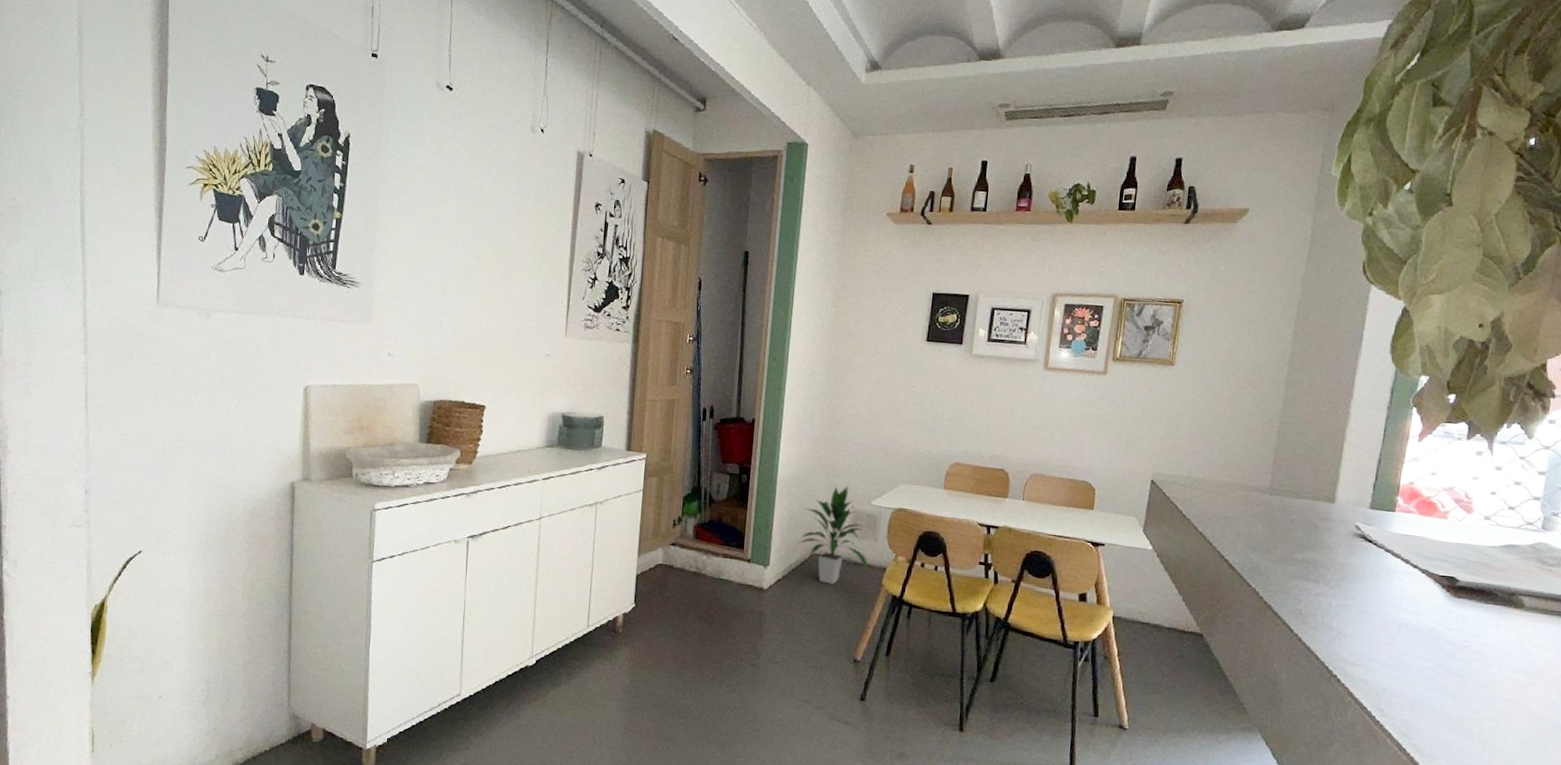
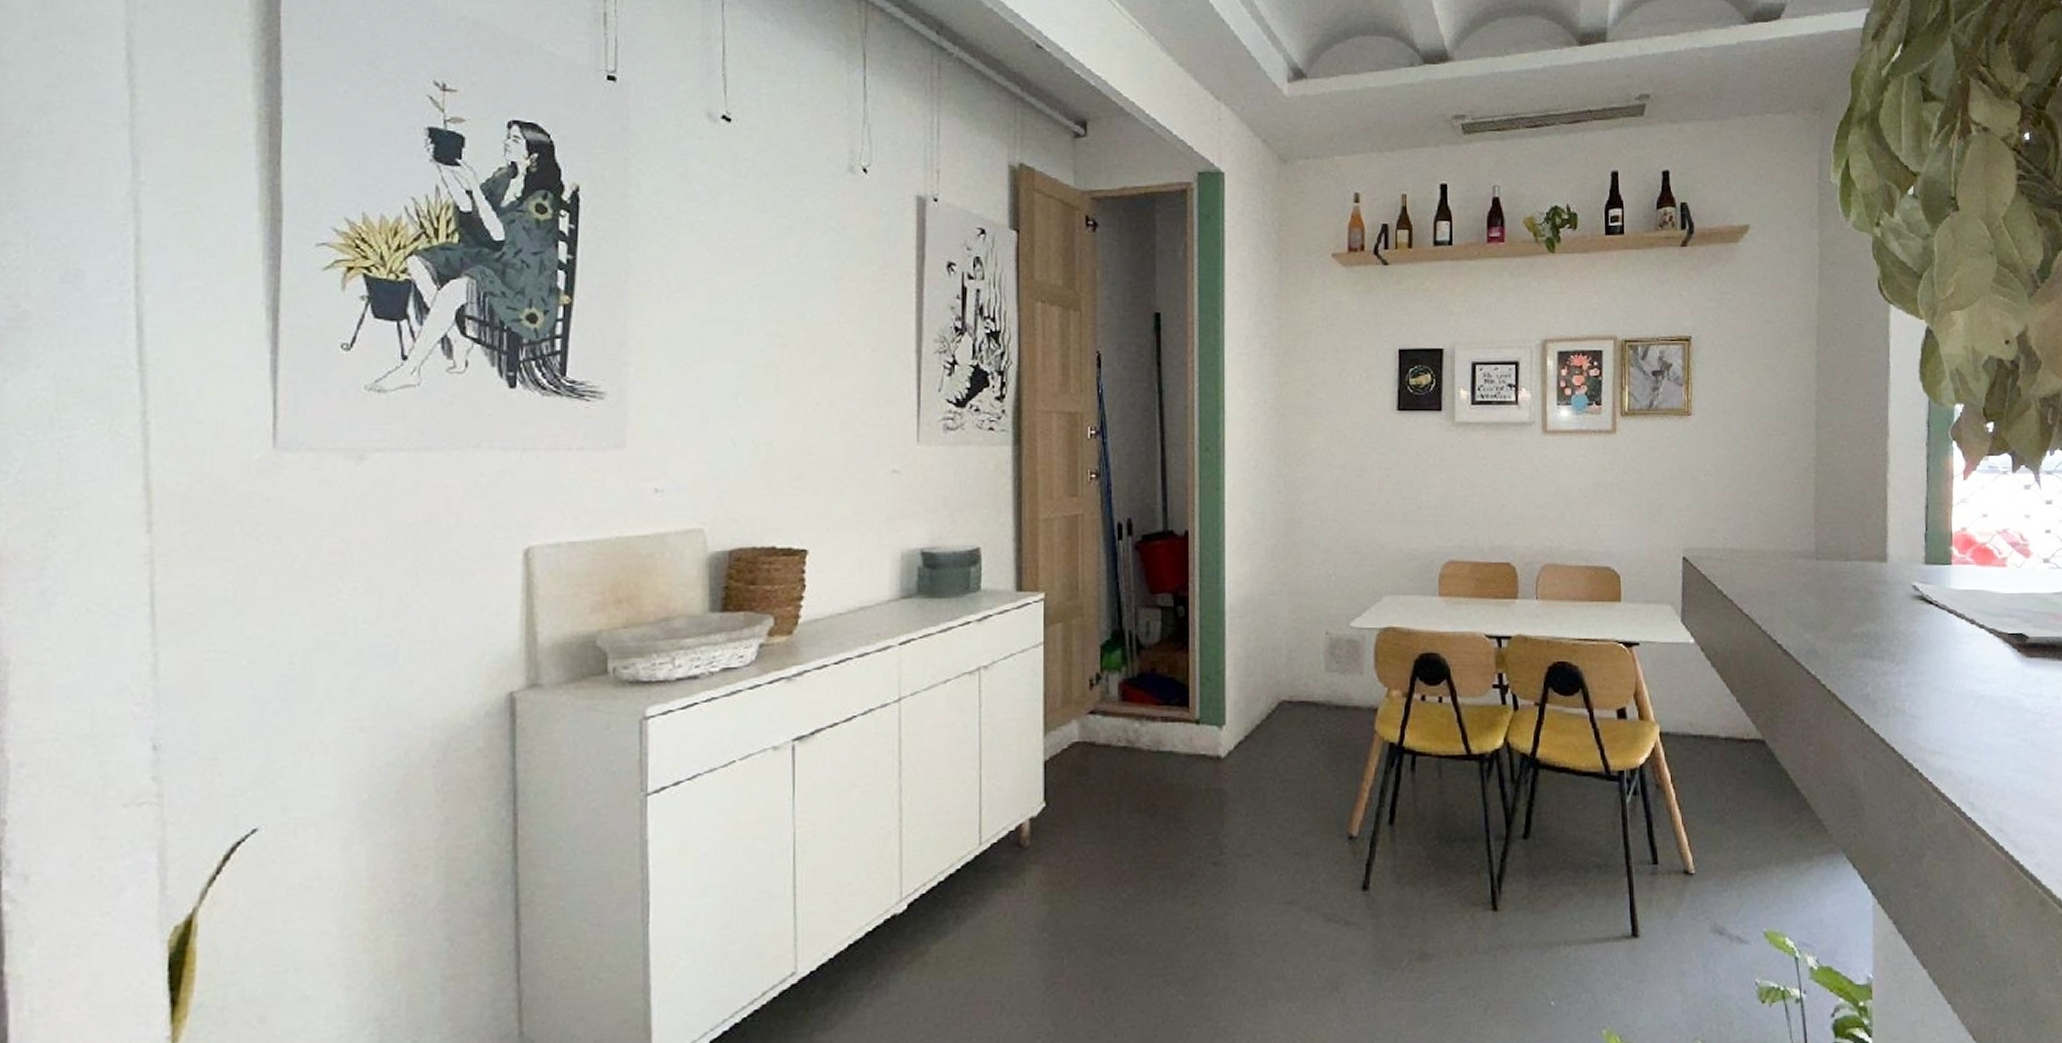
indoor plant: present [798,486,869,585] -> none [1261,606,1356,739]

